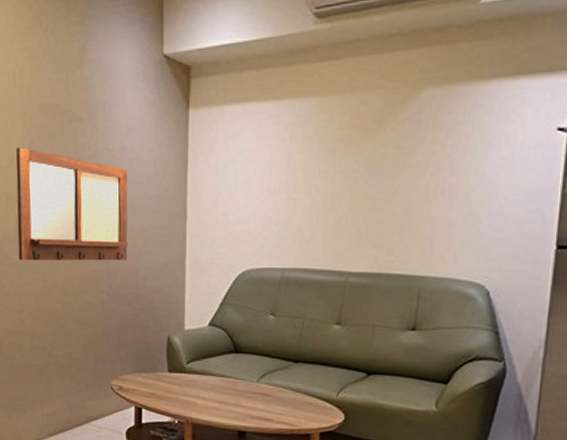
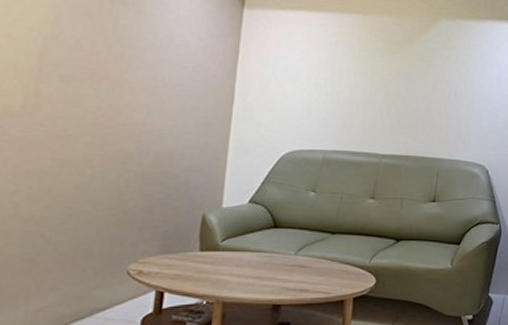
writing board: present [16,147,128,261] -> none [21,20,174,140]

